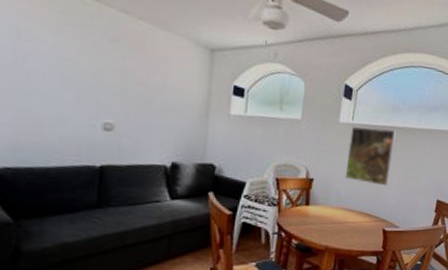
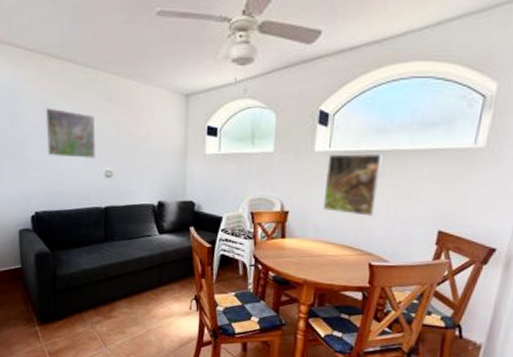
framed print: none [18,36,93,107] -> present [45,108,96,159]

